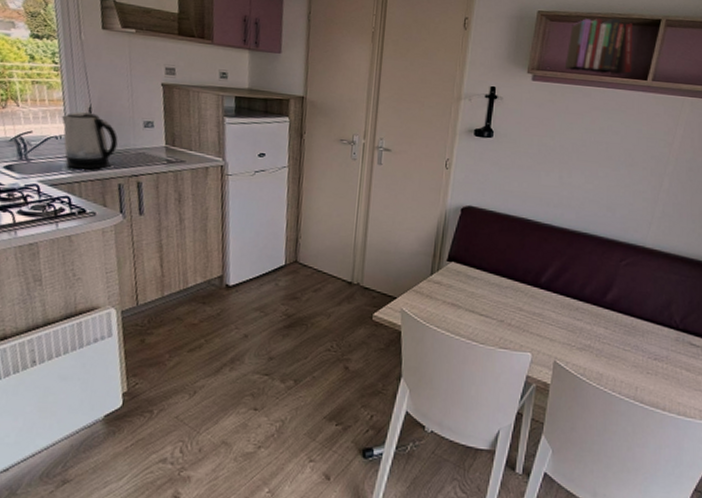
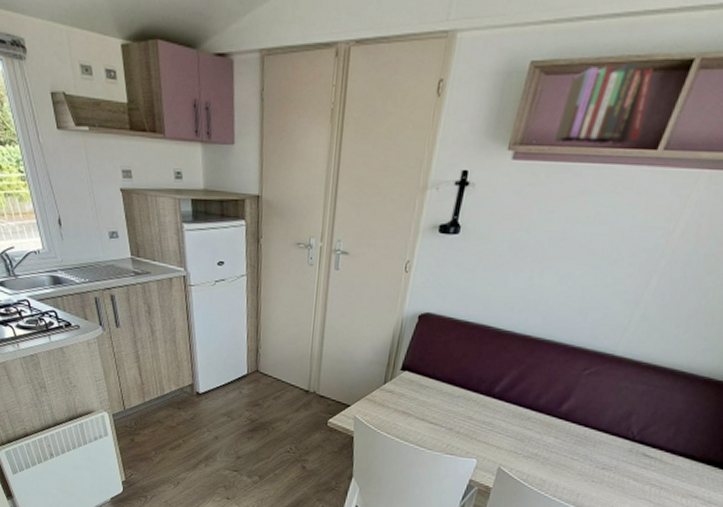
kettle: present [61,112,118,170] -> none [36,224,89,285]

